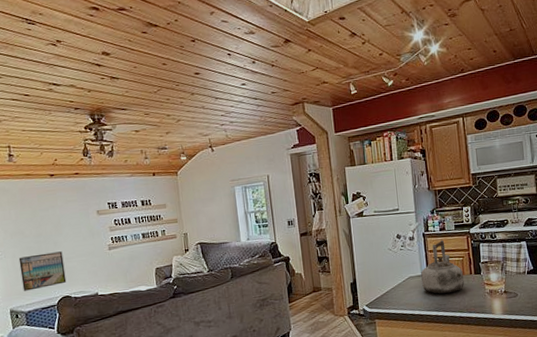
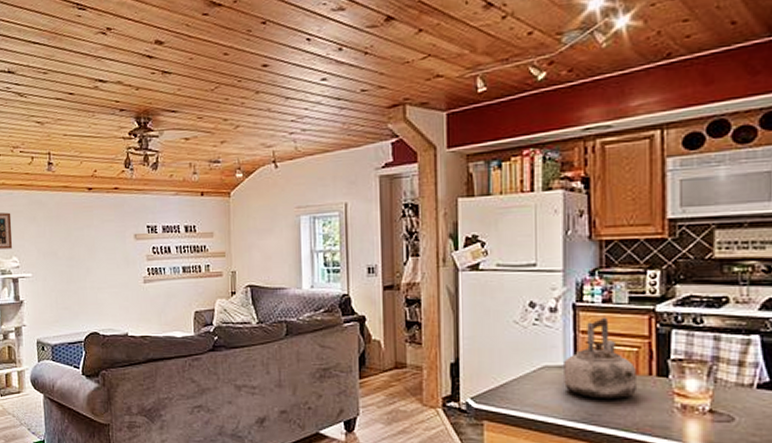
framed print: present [18,251,67,291] -> none [49,279,96,321]

